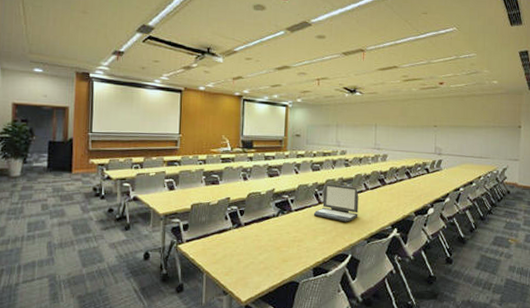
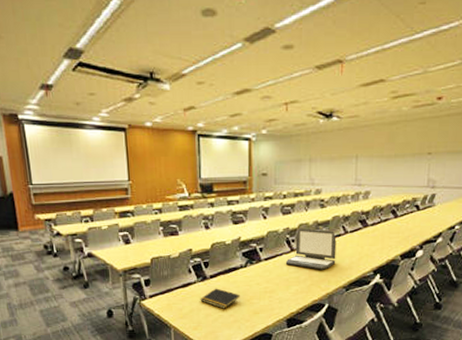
notepad: none [233,235,271,256] -> present [200,288,240,309]

